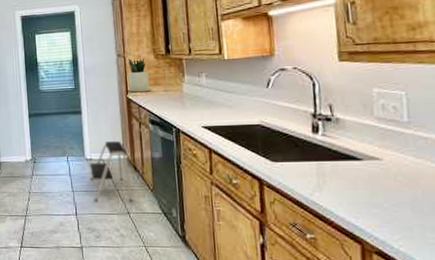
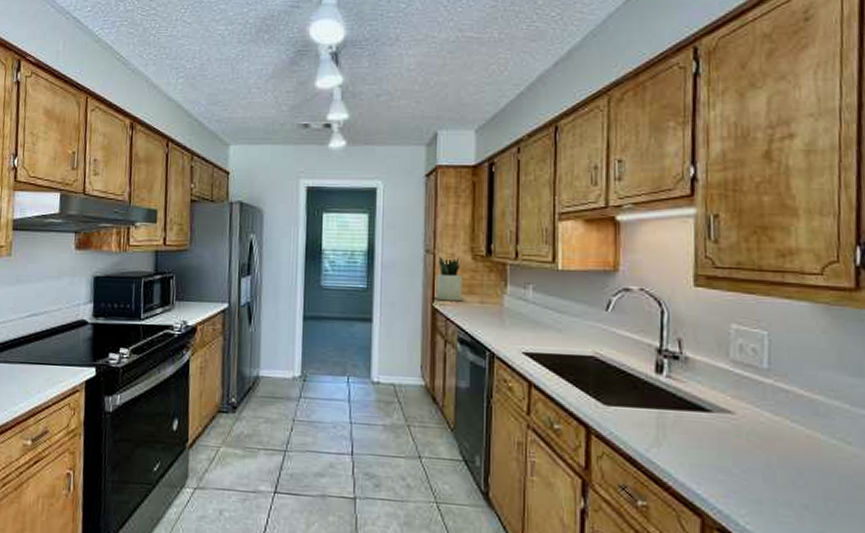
step stool: present [89,141,133,203] -> none [374,361,427,444]

